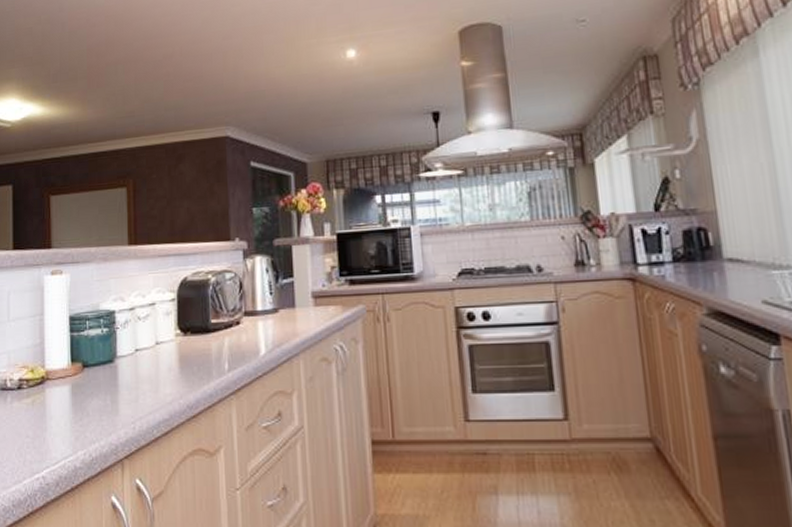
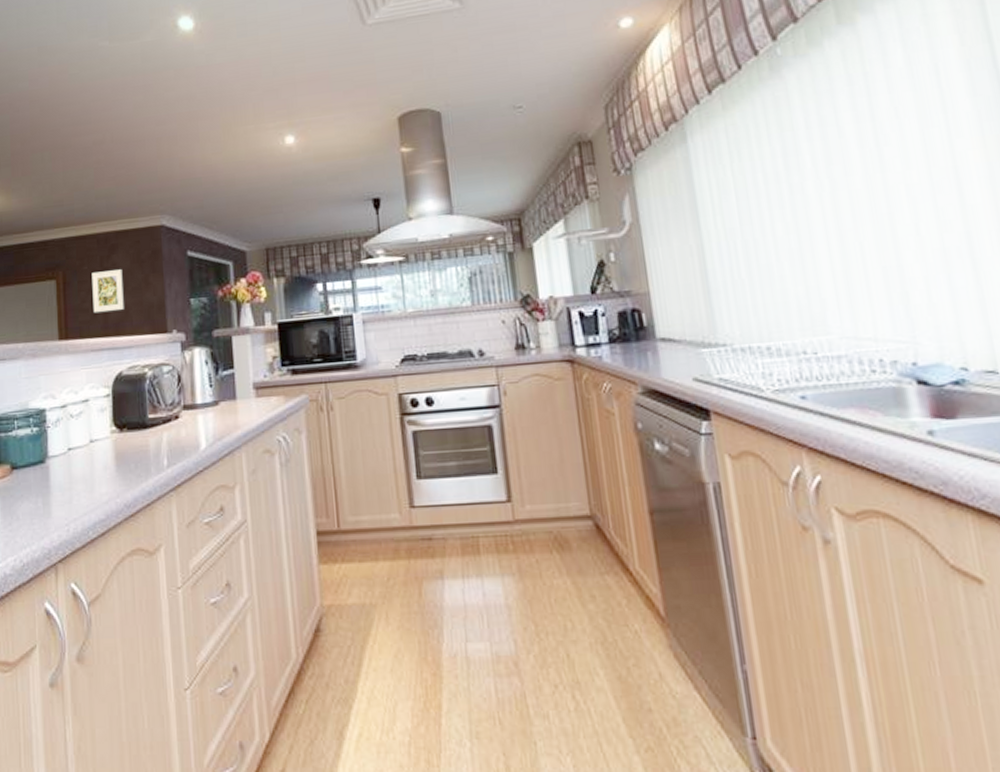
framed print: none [160,178,190,220] -> present [91,269,124,314]

